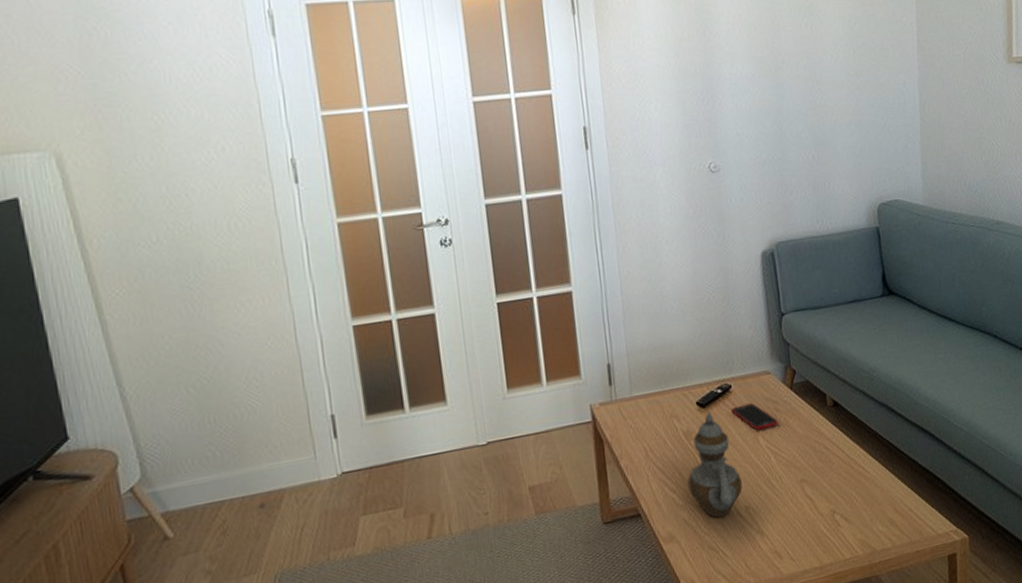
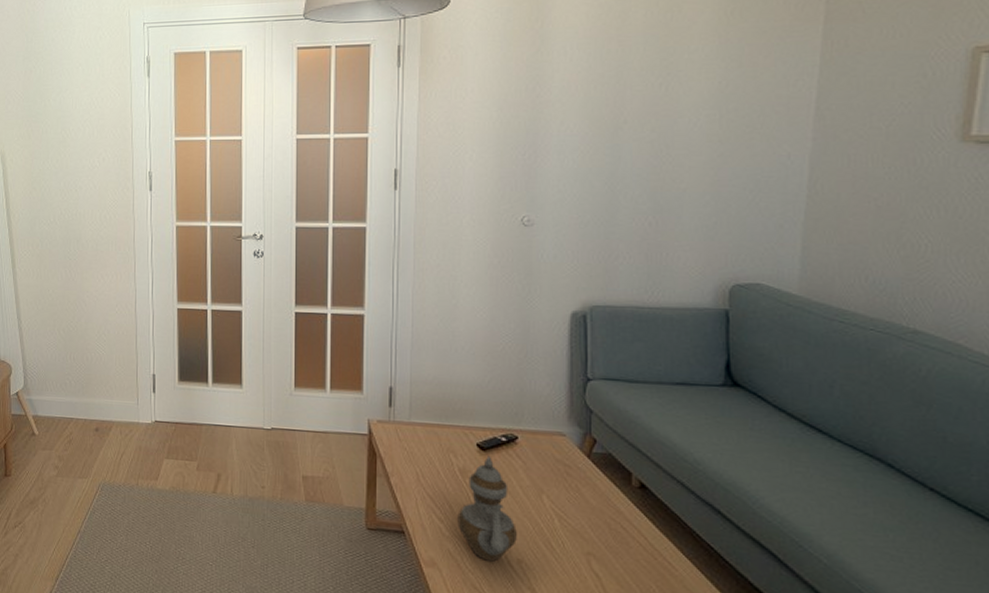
cell phone: present [731,403,778,431] -> none [515,458,568,490]

